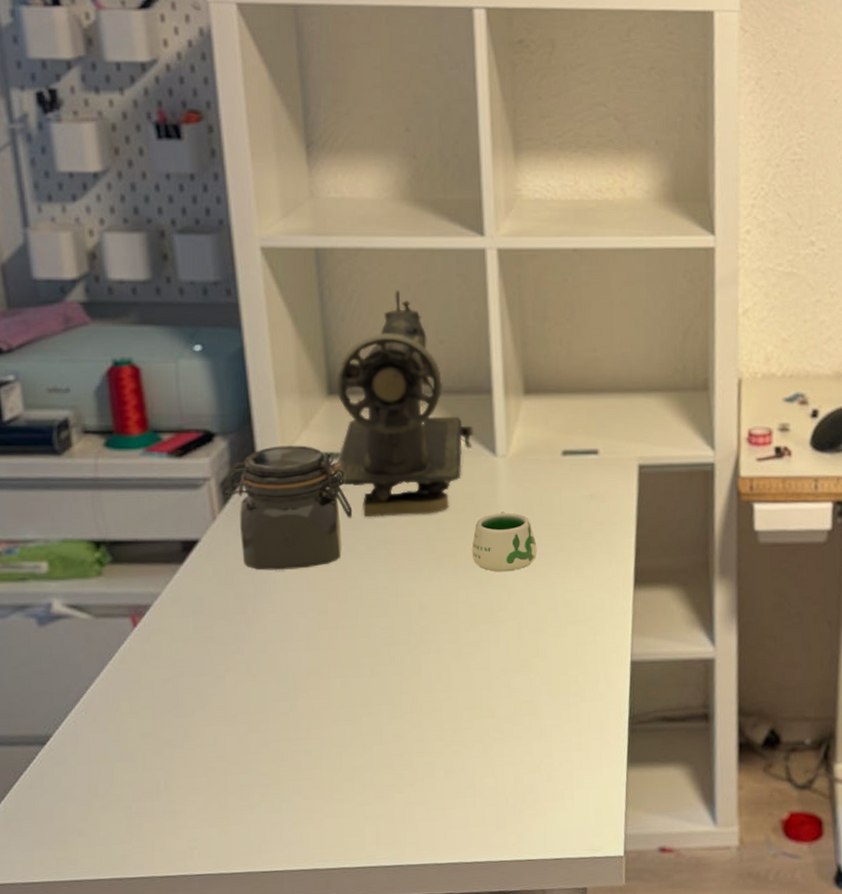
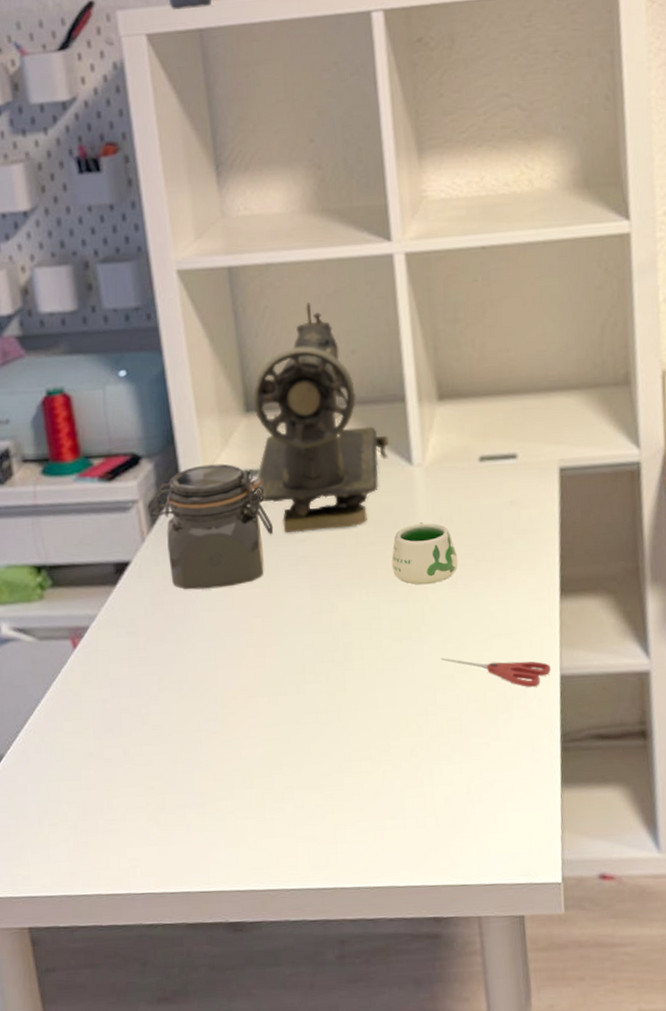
scissors: none [517,643,622,673] -> present [441,658,551,688]

